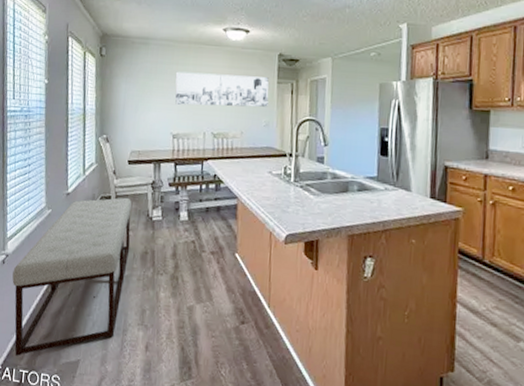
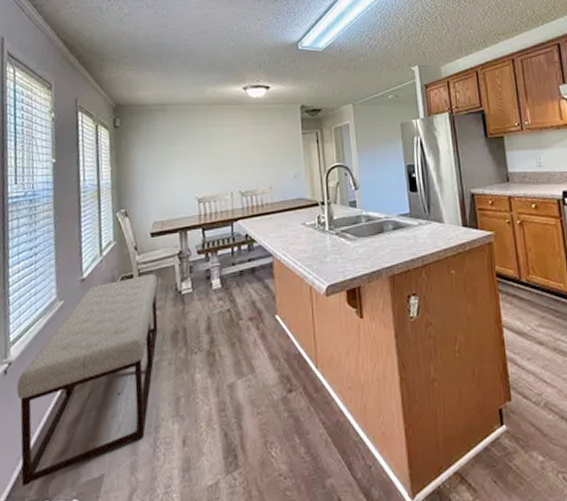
wall art: present [175,71,269,107] -> none [196,130,295,167]

